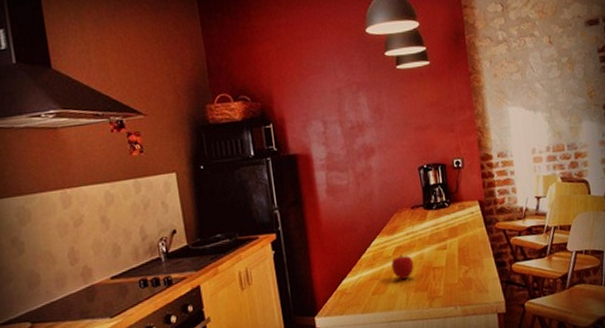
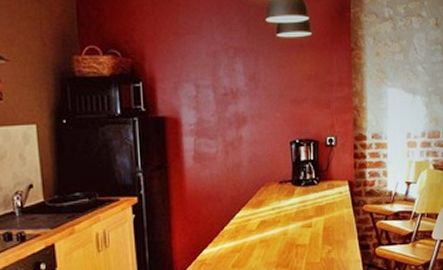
fruit: present [391,254,414,280] -> none [254,228,277,254]

